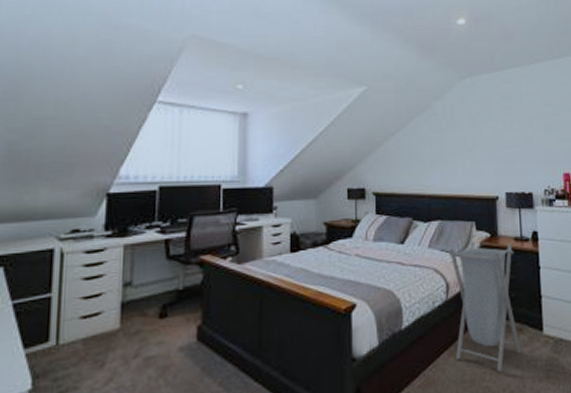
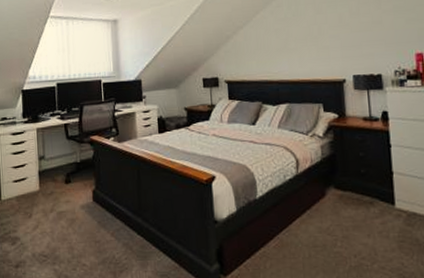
laundry hamper: present [448,241,521,372] -> none [297,122,372,240]

